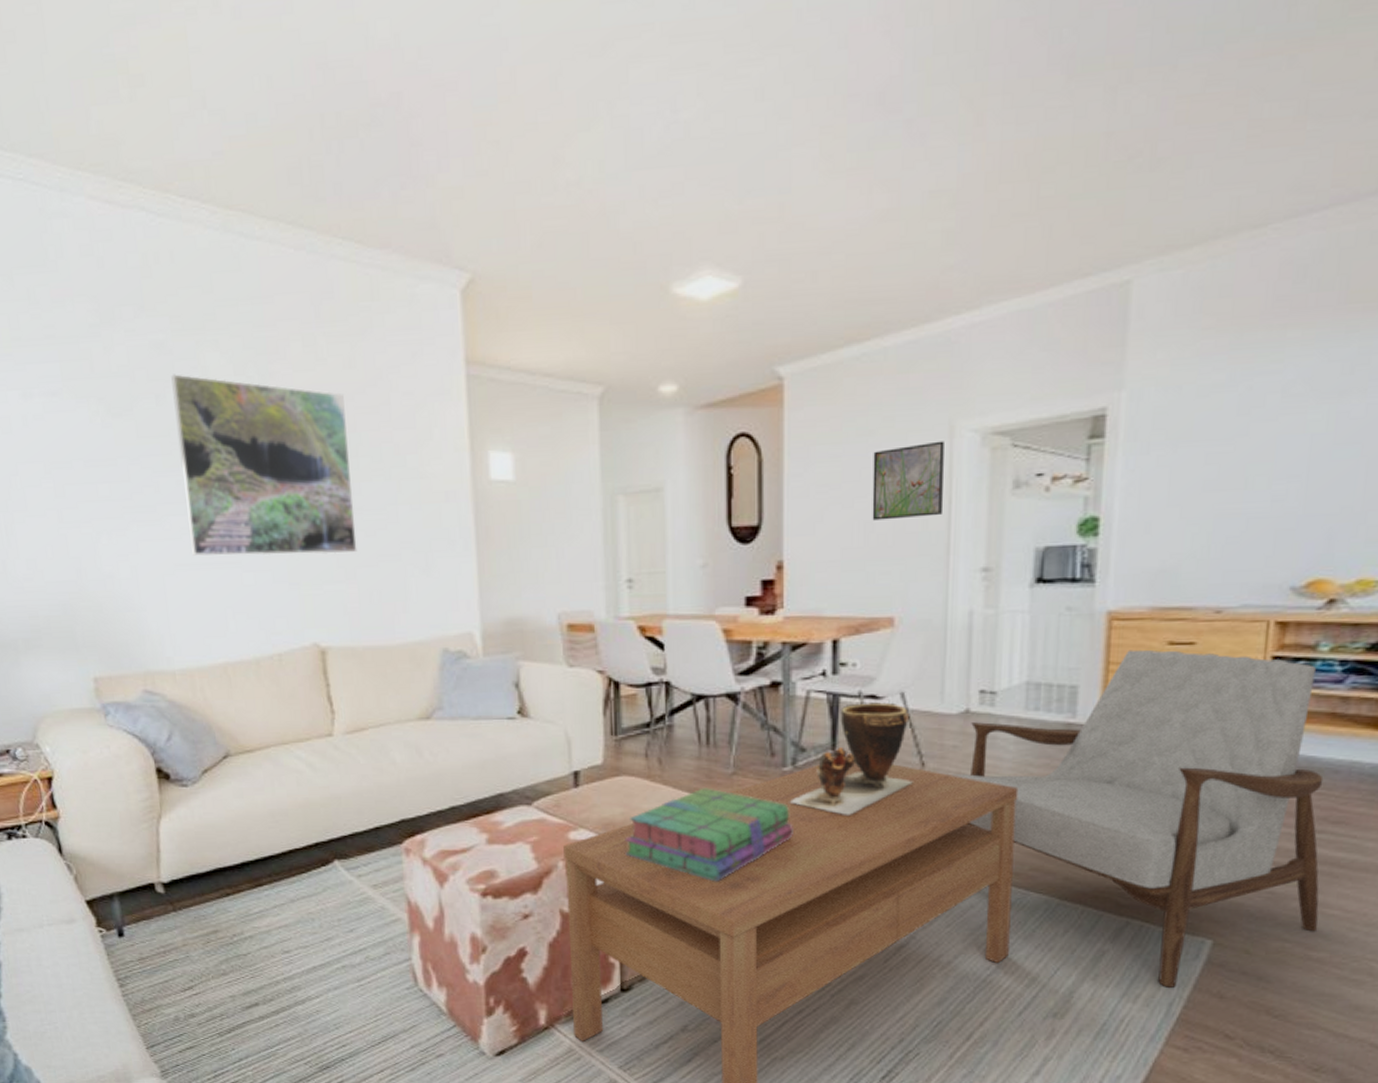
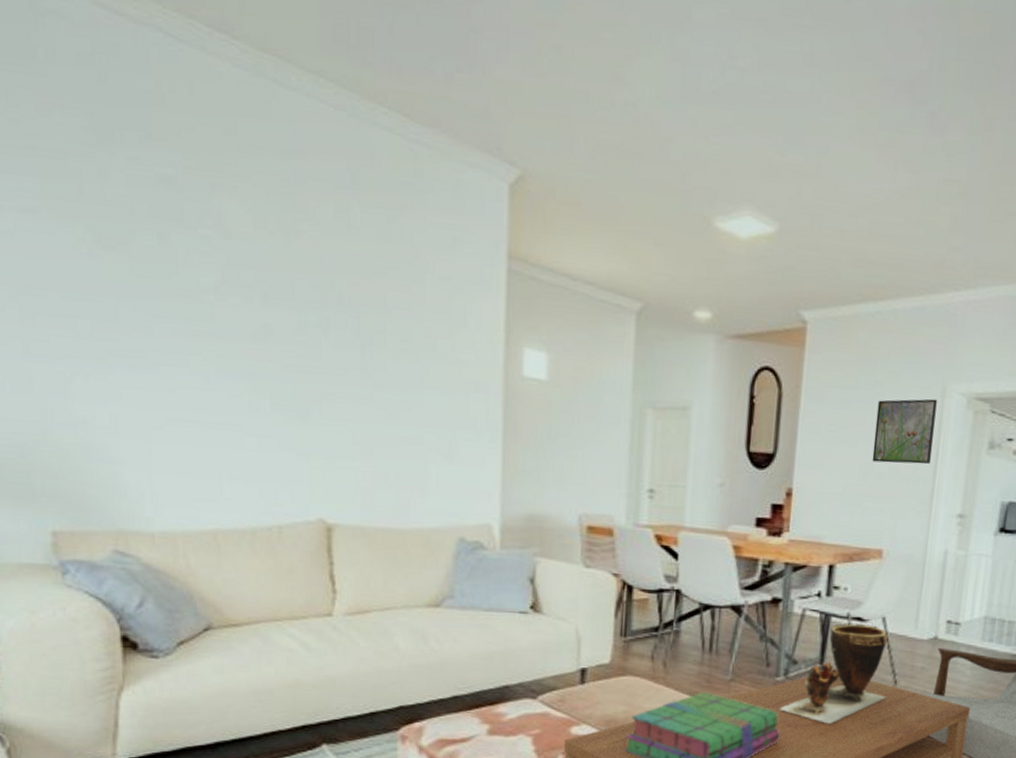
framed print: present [171,374,357,556] -> none [178,214,377,431]

